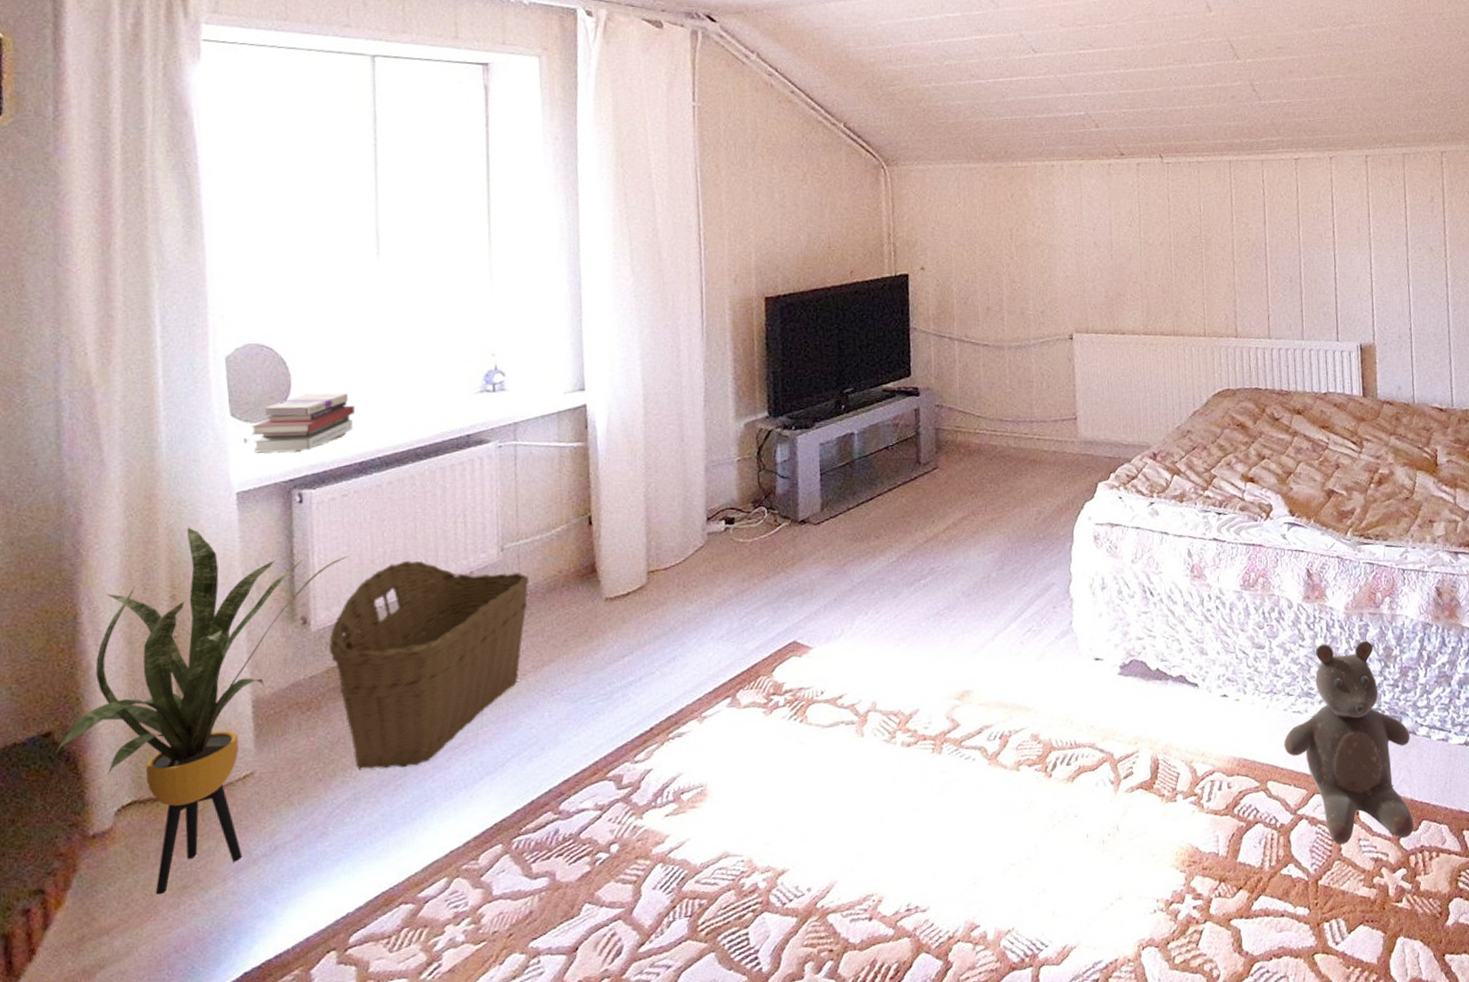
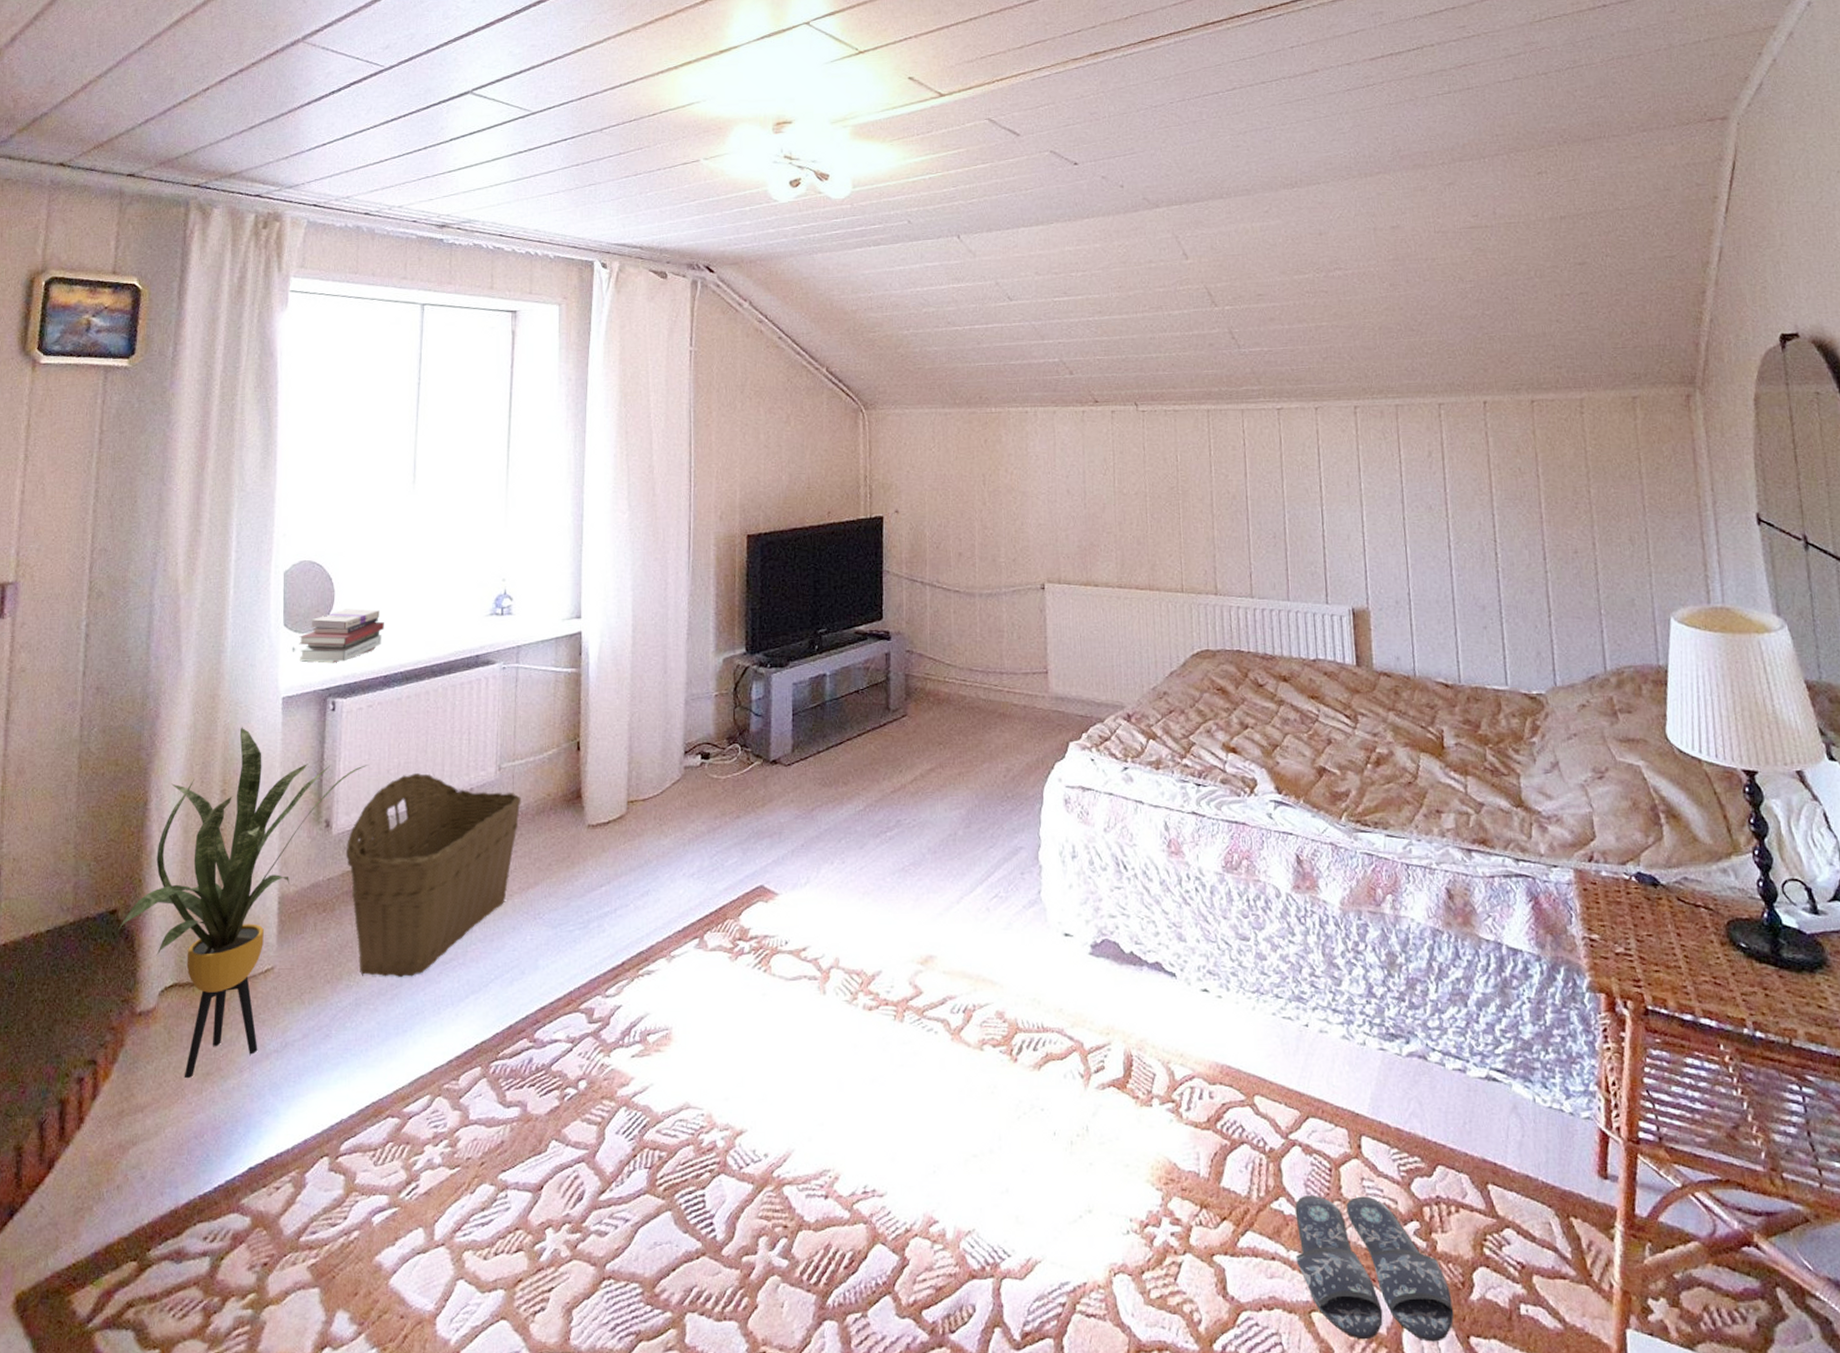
stuffed bear: present [1284,640,1414,845] -> none [1272,942,1428,1184]
slippers: none [1301,853,1433,971] -> present [1295,1194,1454,1342]

